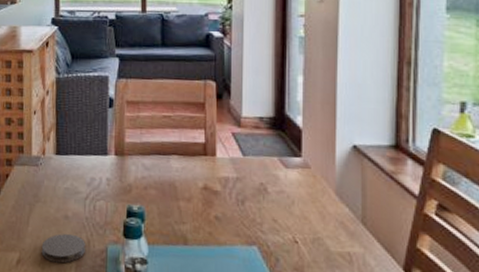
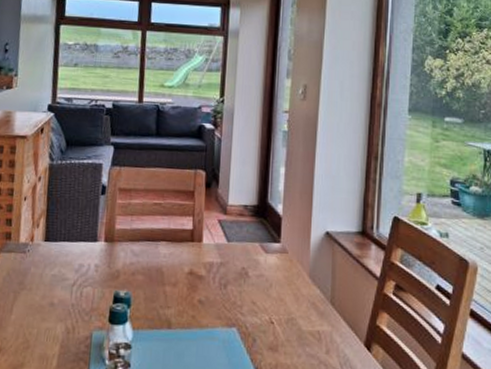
coaster: present [41,233,85,264] -> none [23,321,70,352]

